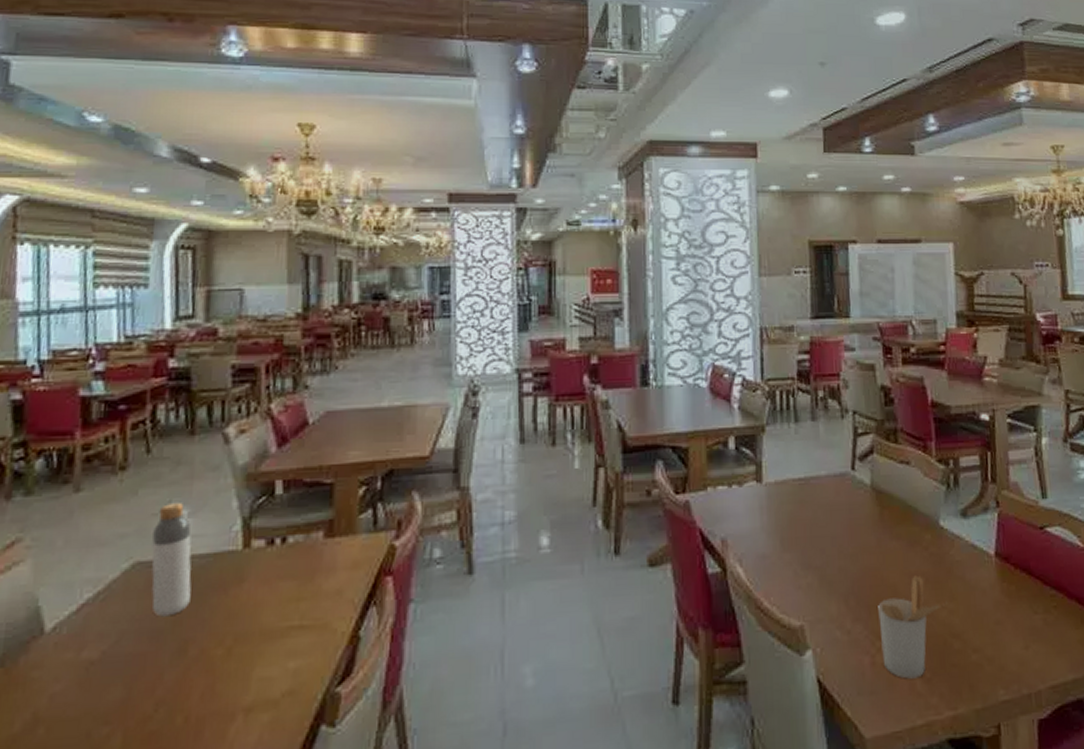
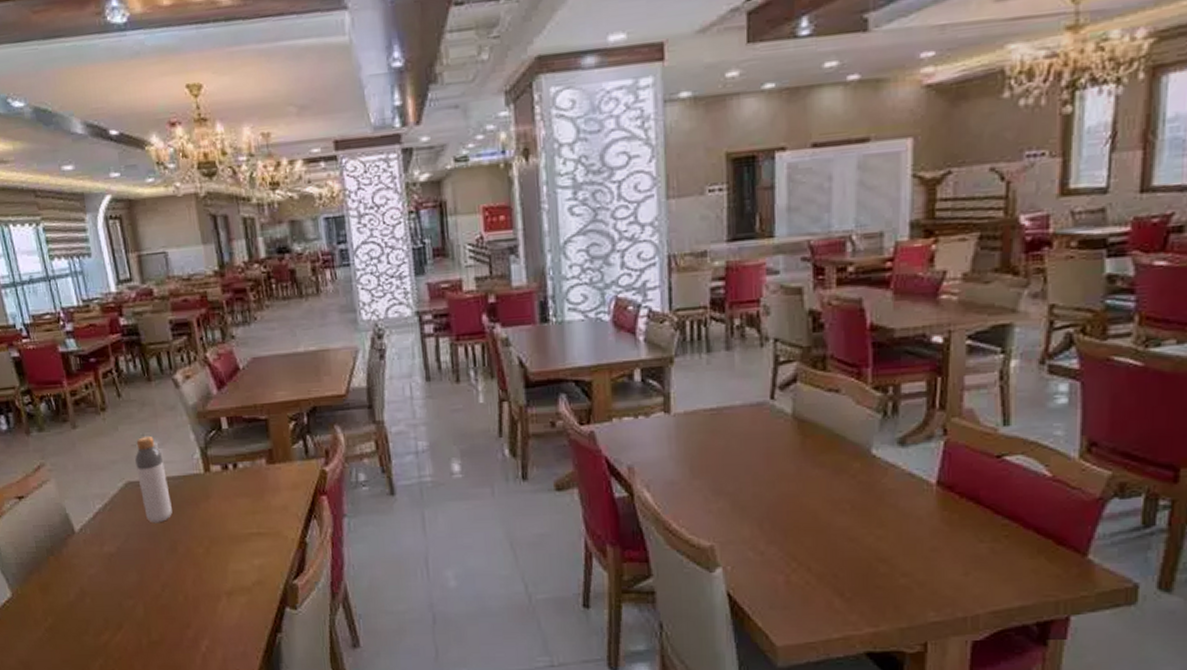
utensil holder: present [878,575,947,679] -> none [795,502,875,597]

